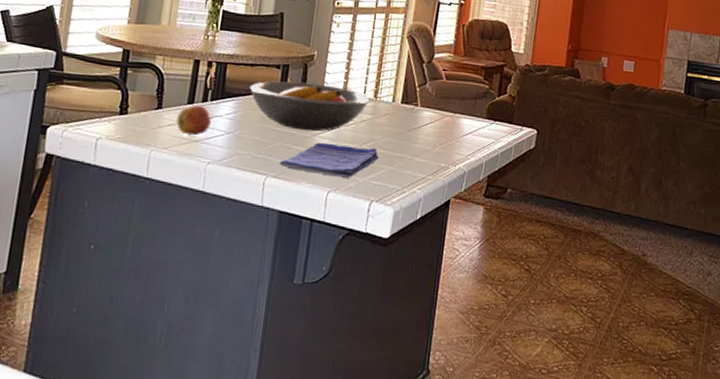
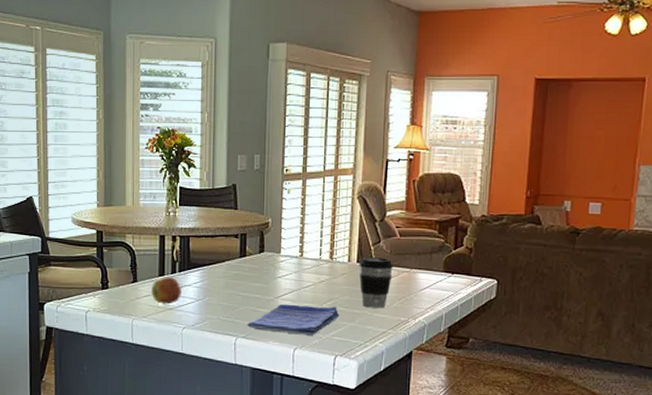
fruit bowl: present [249,81,370,132] -> none [212,249,326,294]
coffee cup: none [402,98,438,153] -> present [359,257,393,309]

